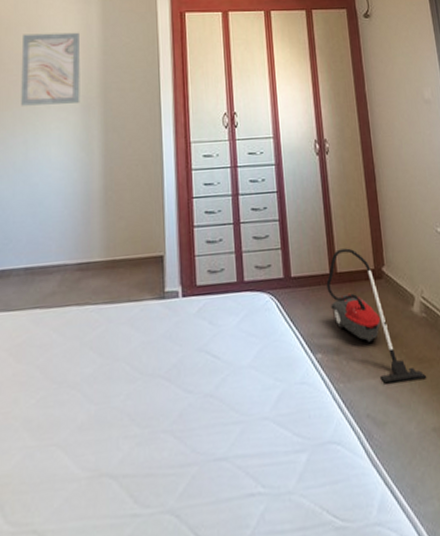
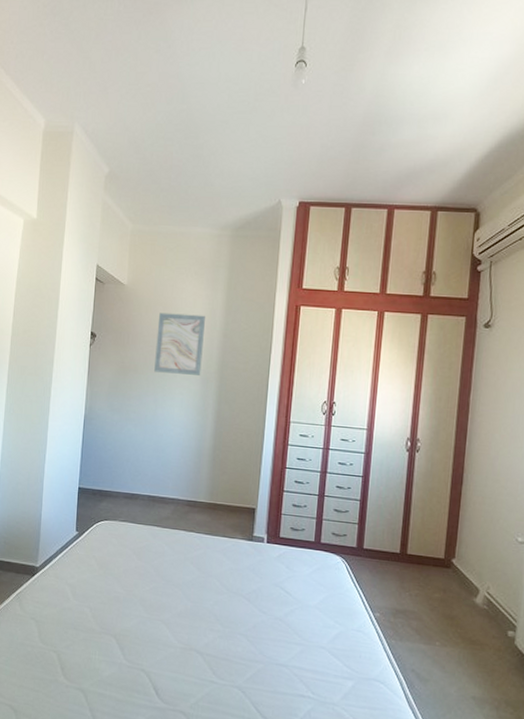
vacuum cleaner: present [326,248,426,384] -> none [394,535,475,658]

